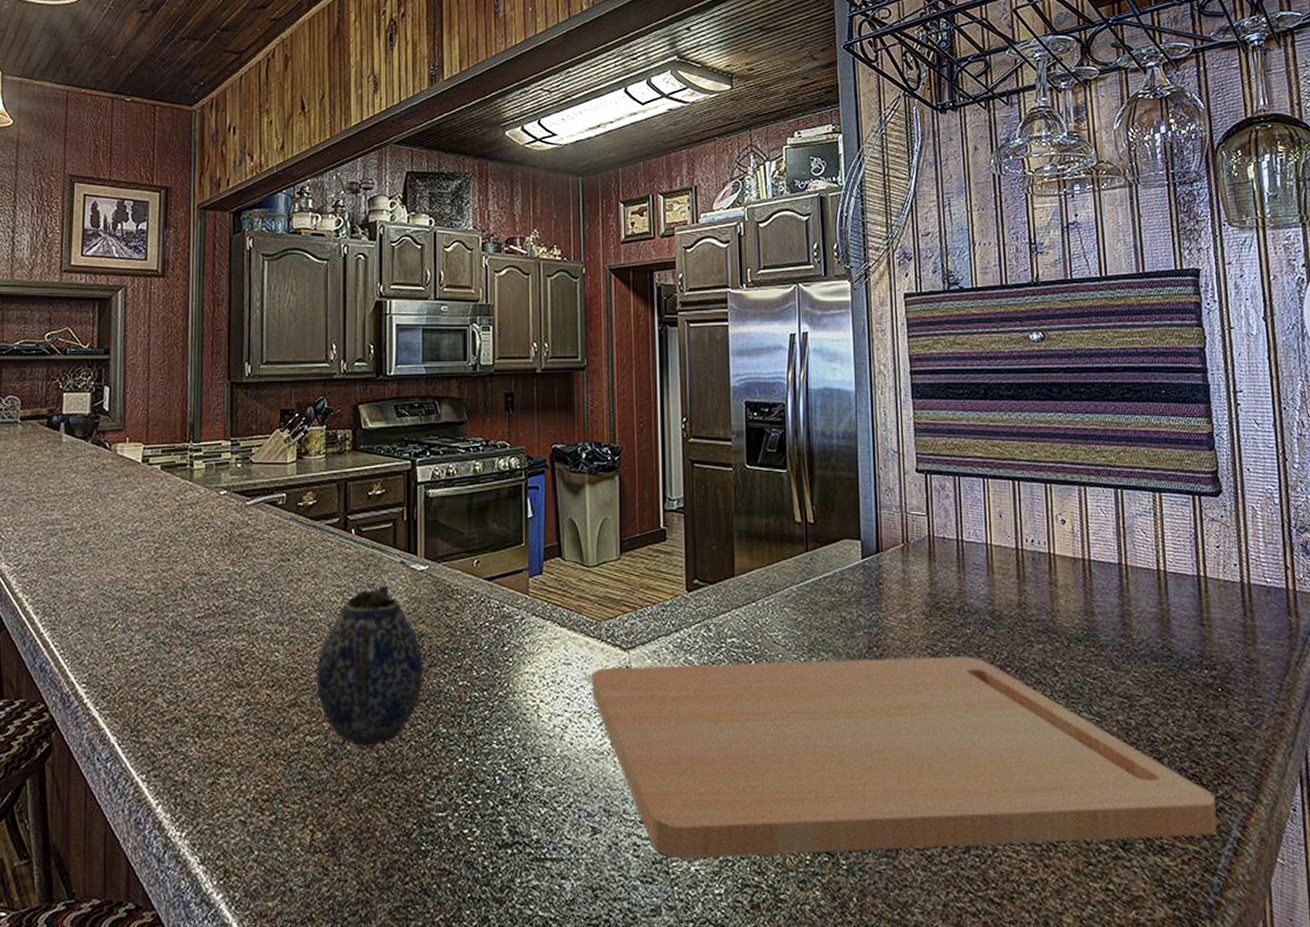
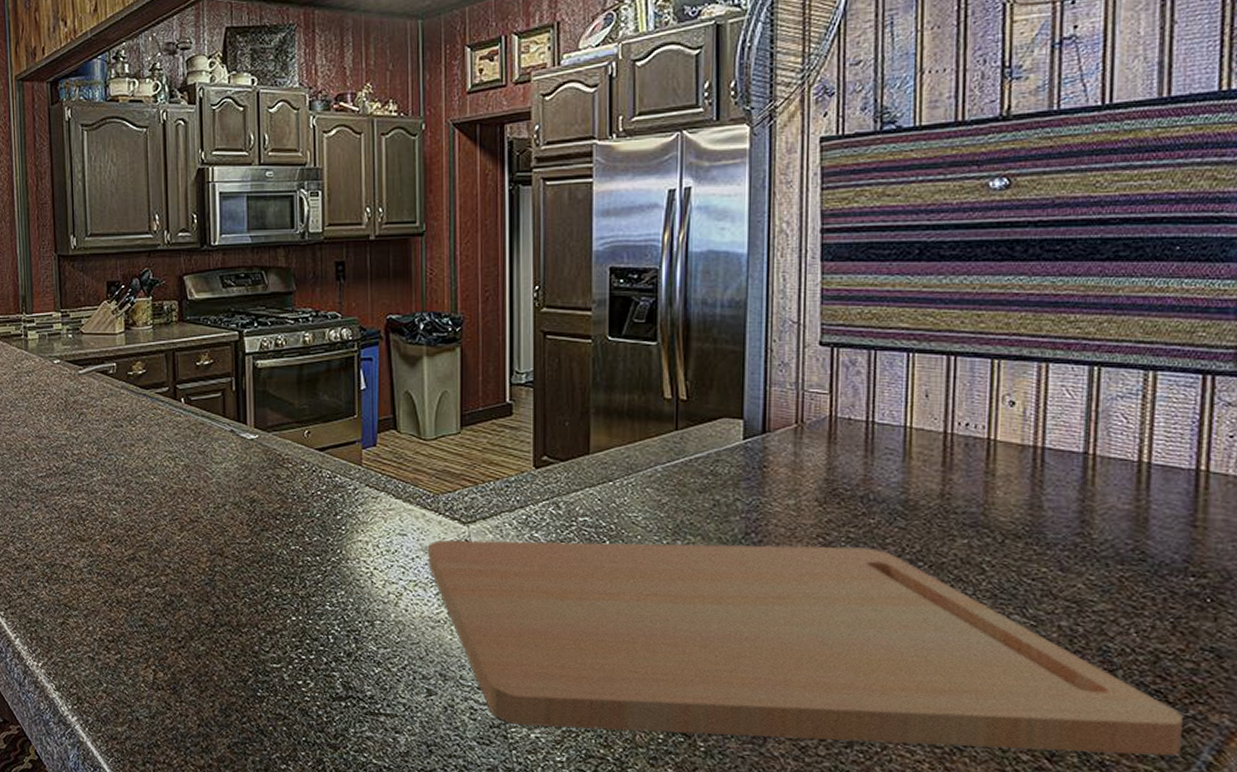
teapot: present [316,584,423,746] -> none [152,451,255,600]

